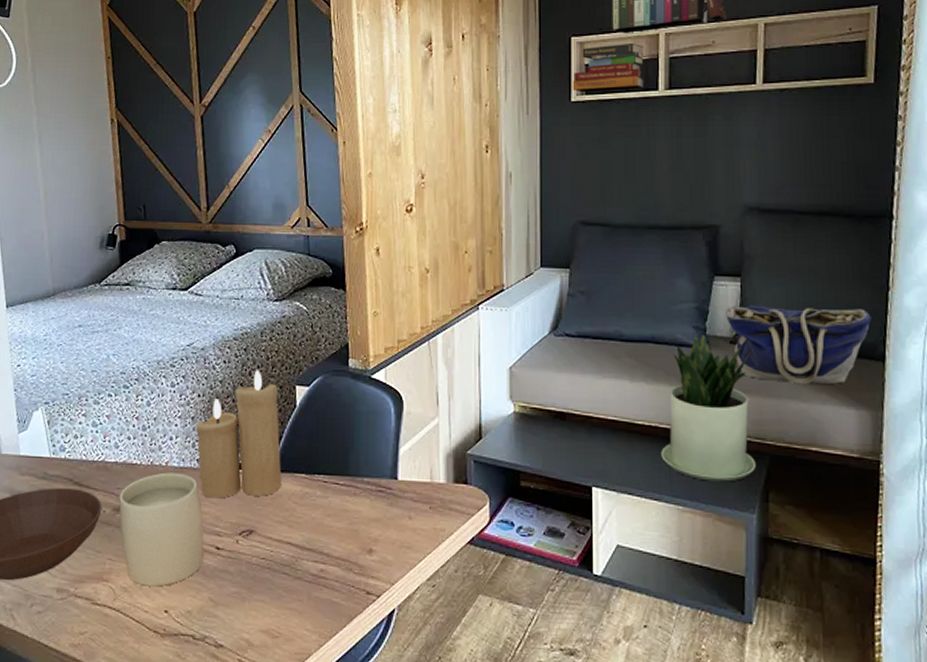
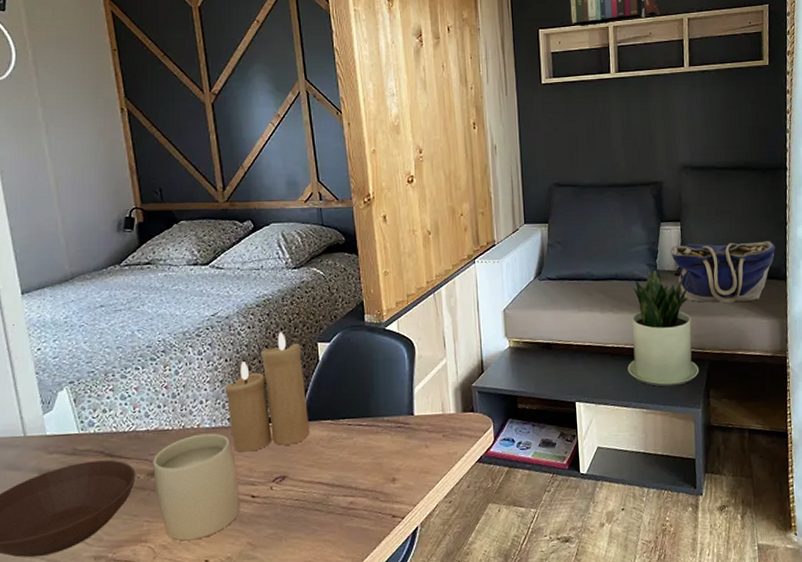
books: present [572,42,645,93] -> none [542,34,600,76]

